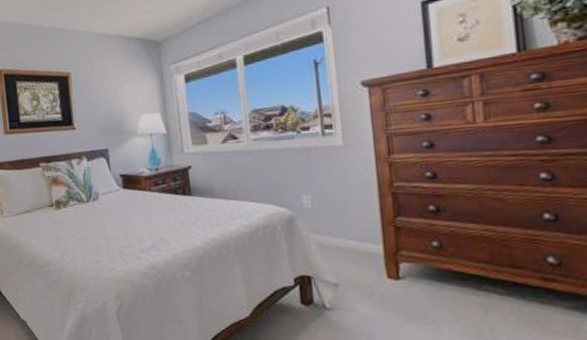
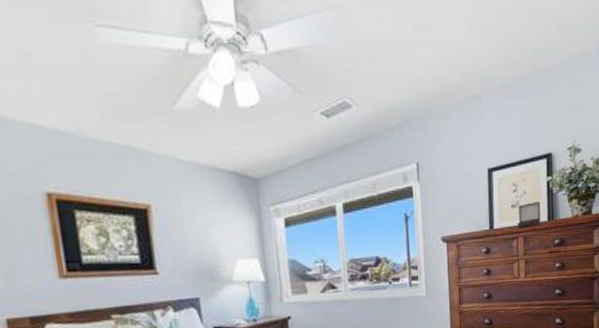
jewelry box: none [468,31,506,66] -> present [517,202,541,230]

